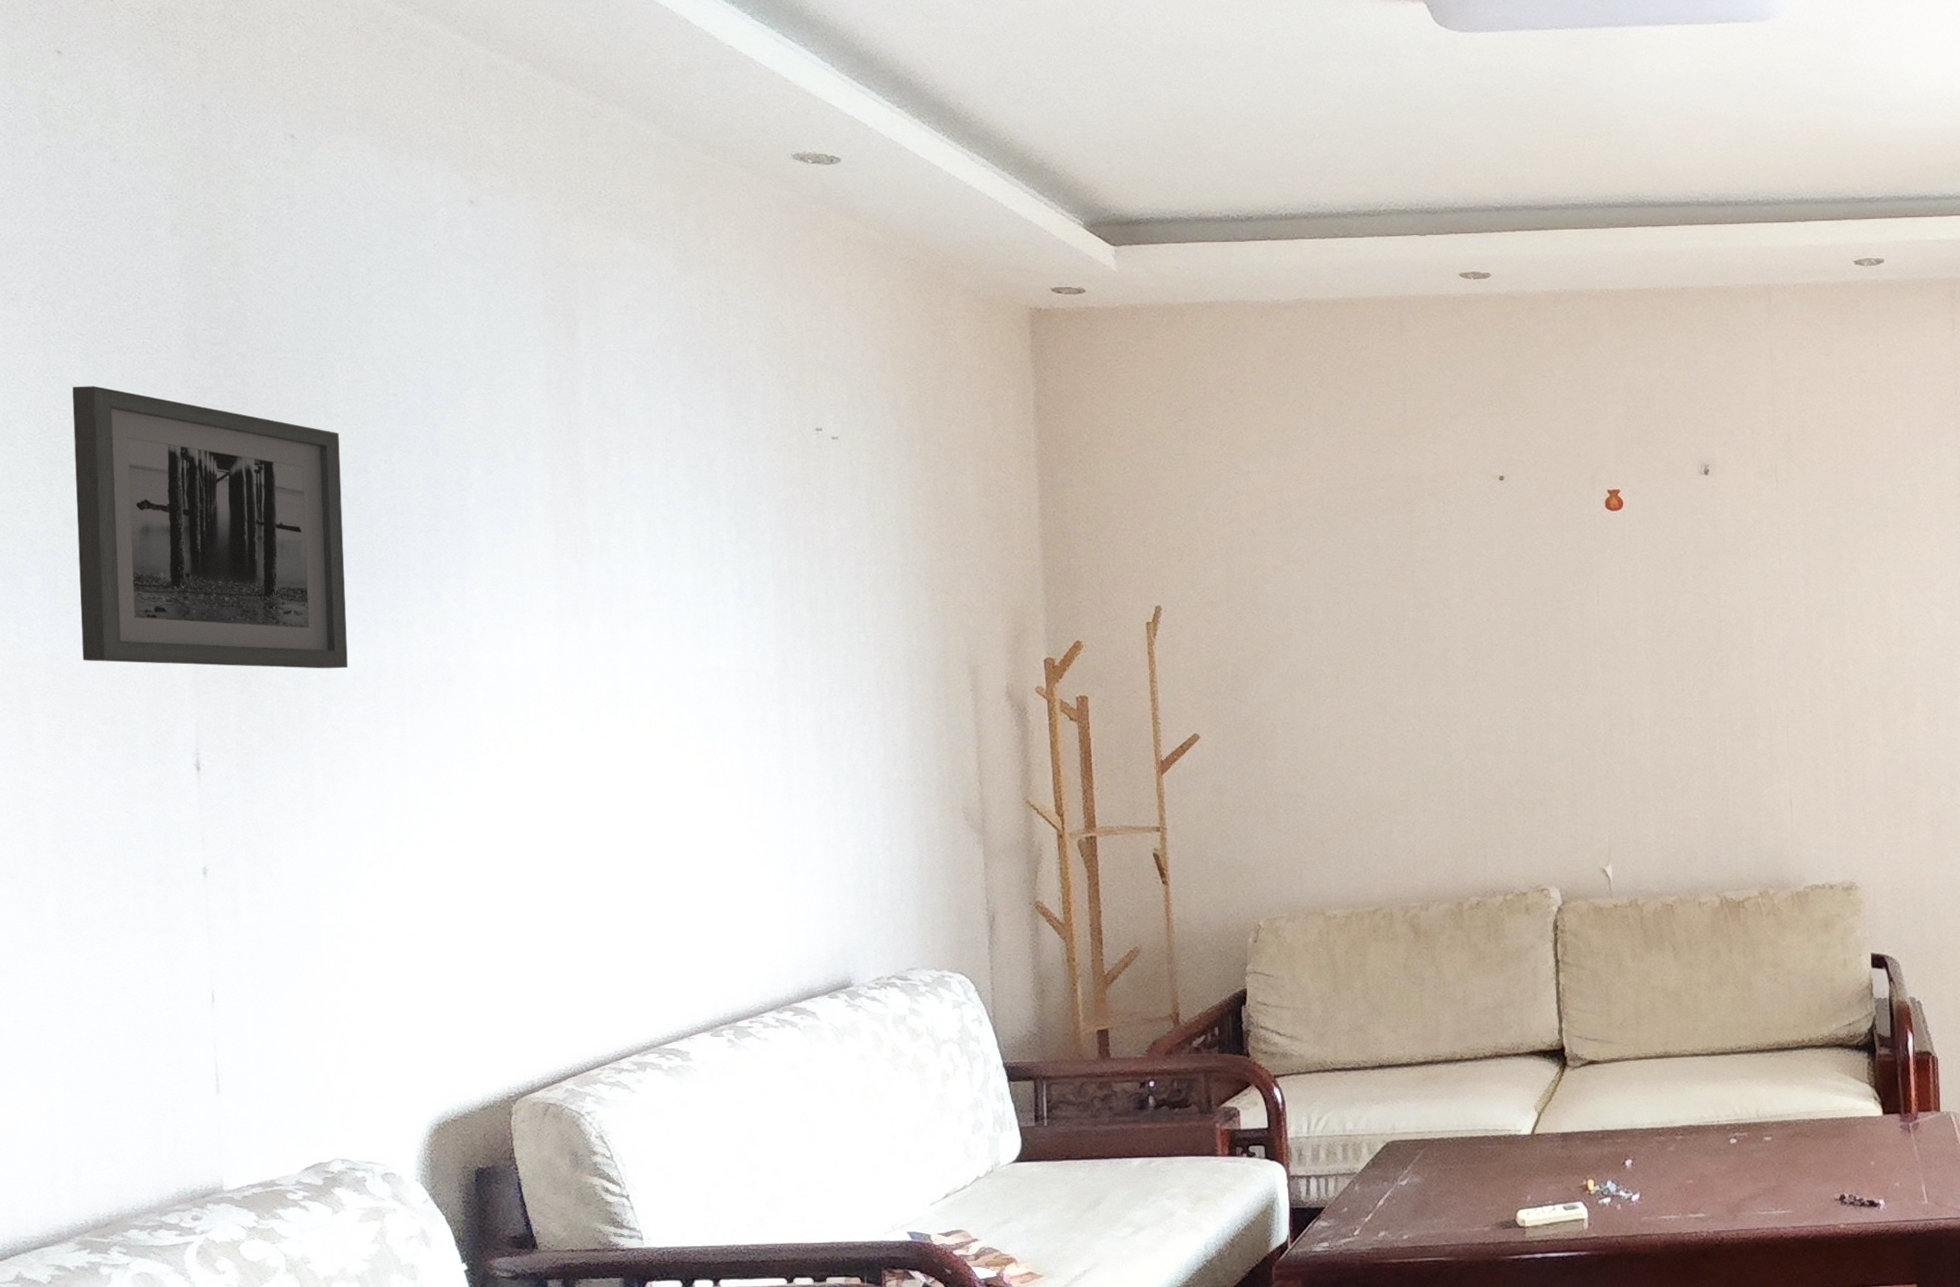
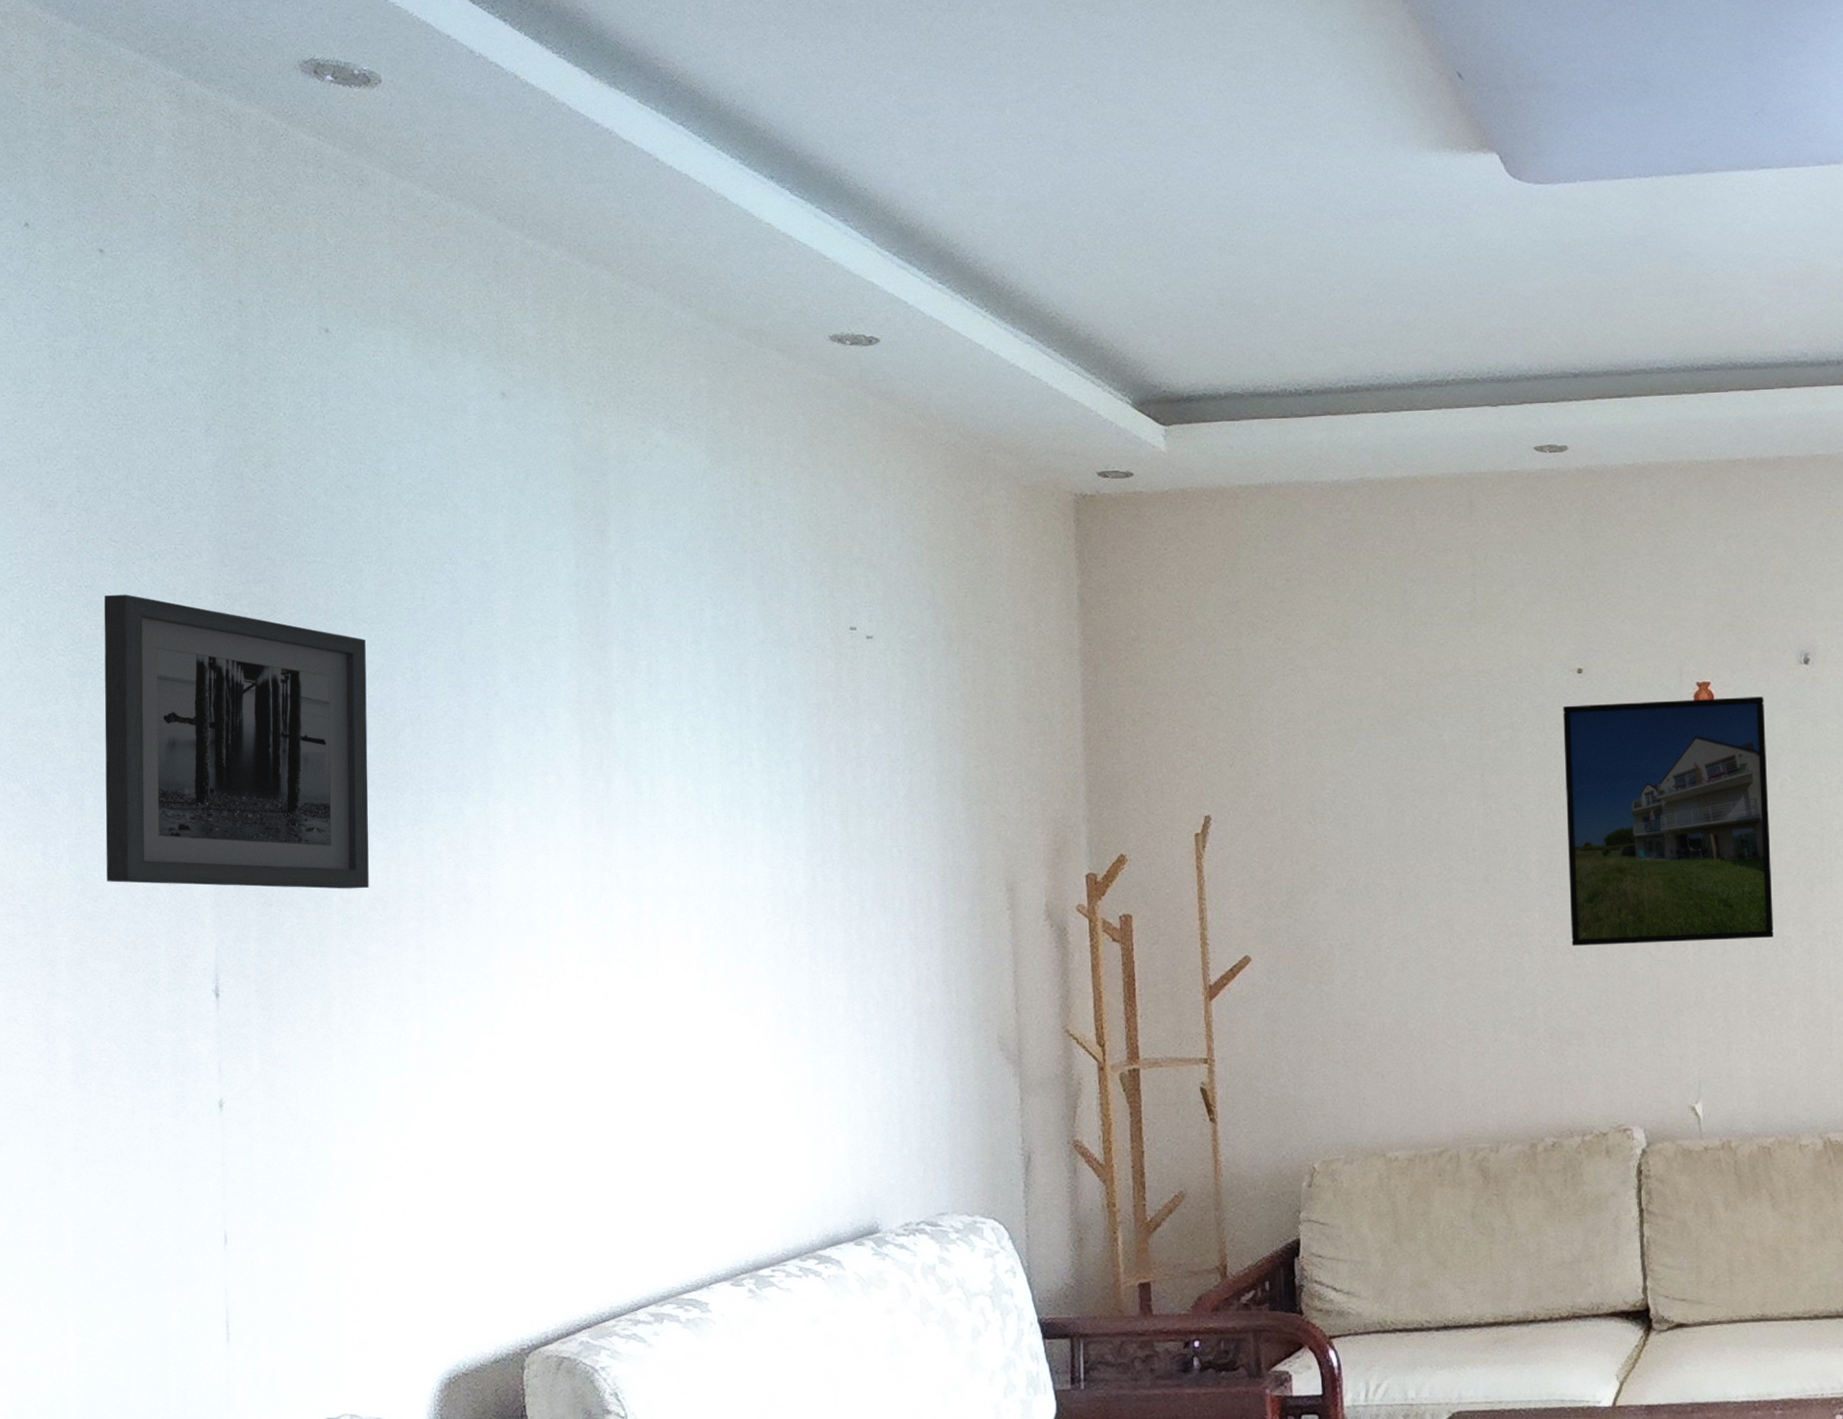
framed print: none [1486,503,1676,726] -> present [1563,696,1774,946]

